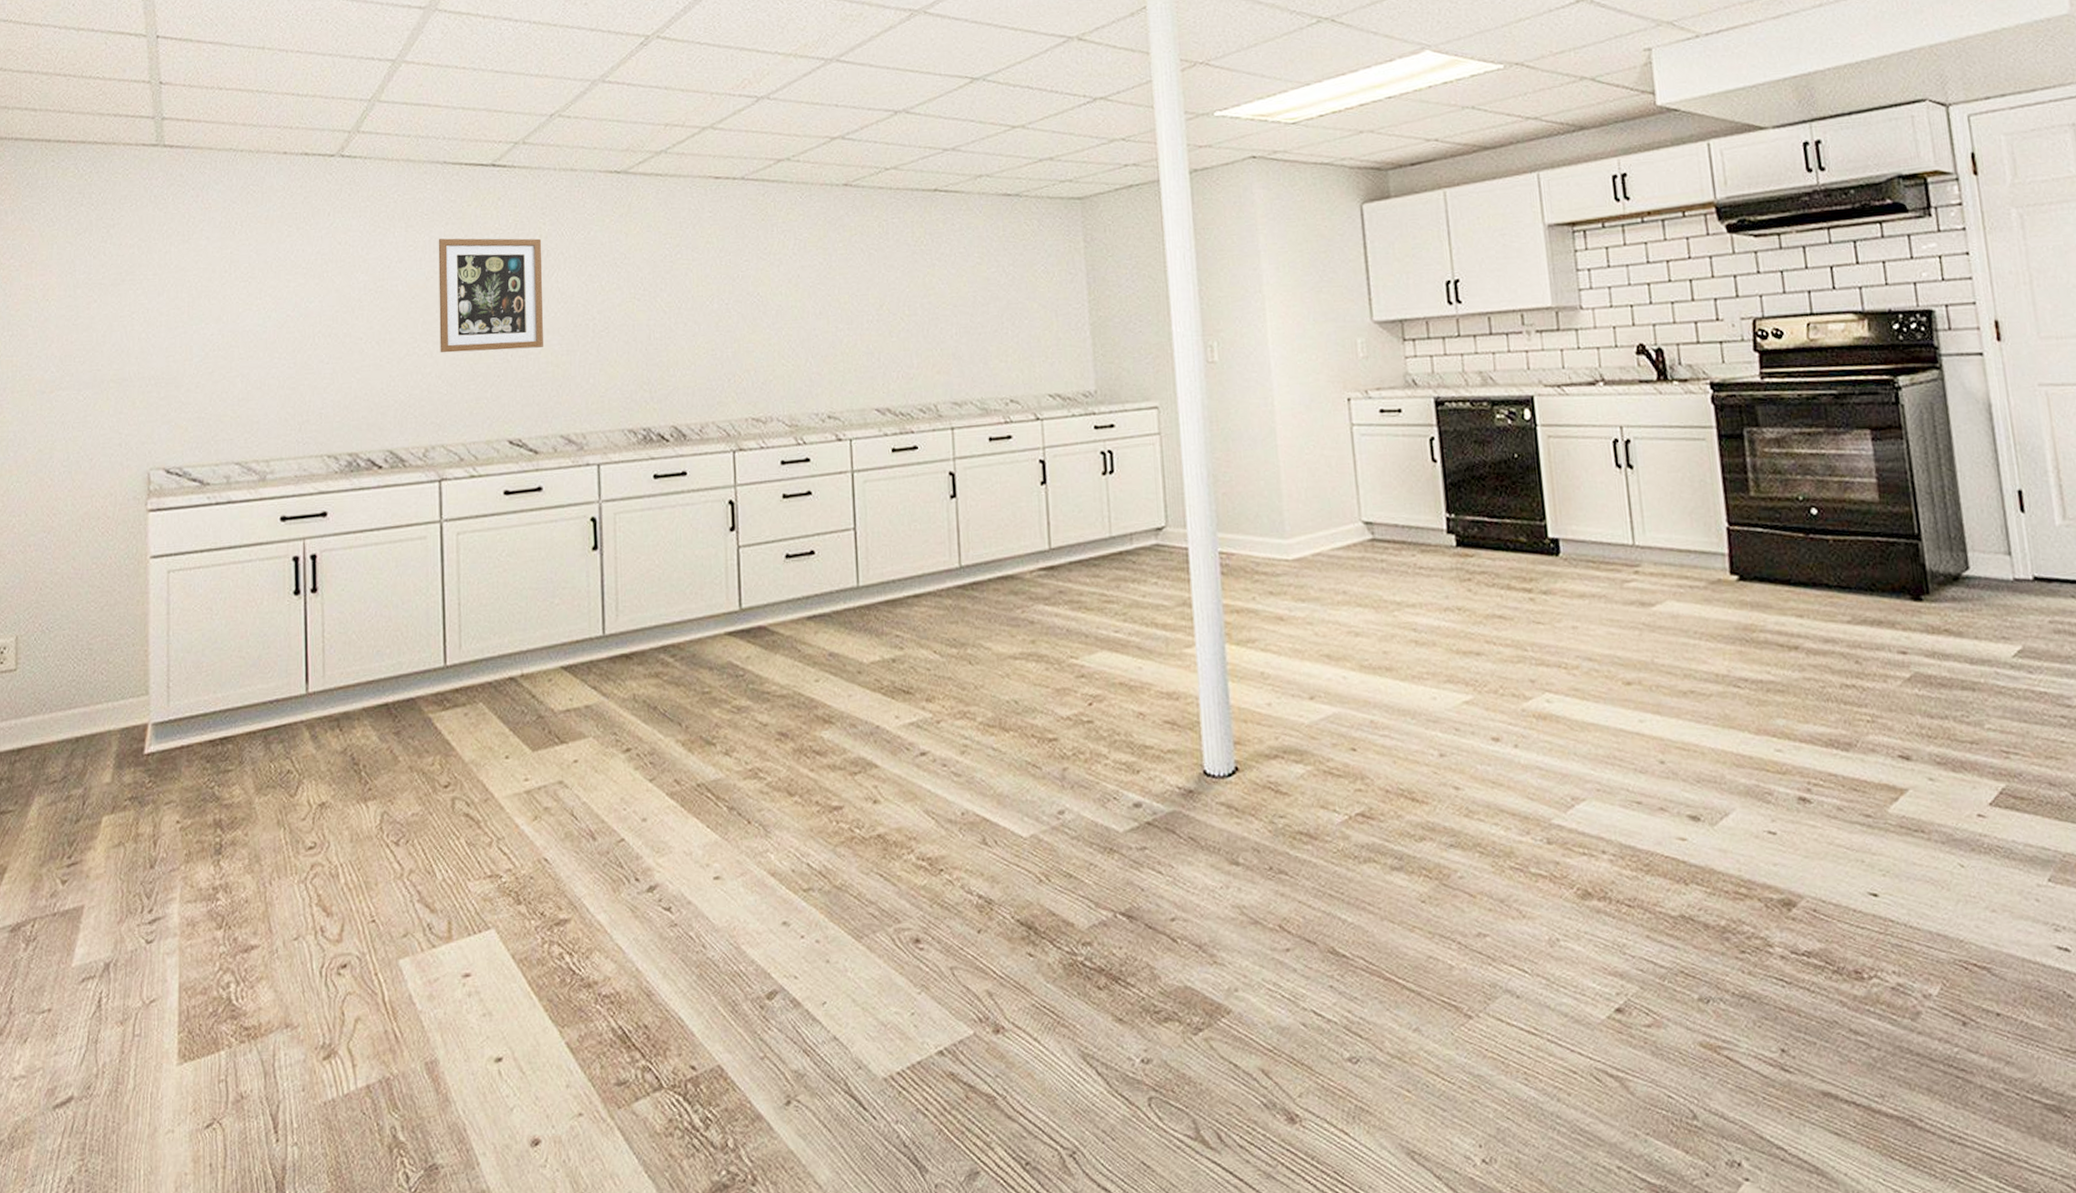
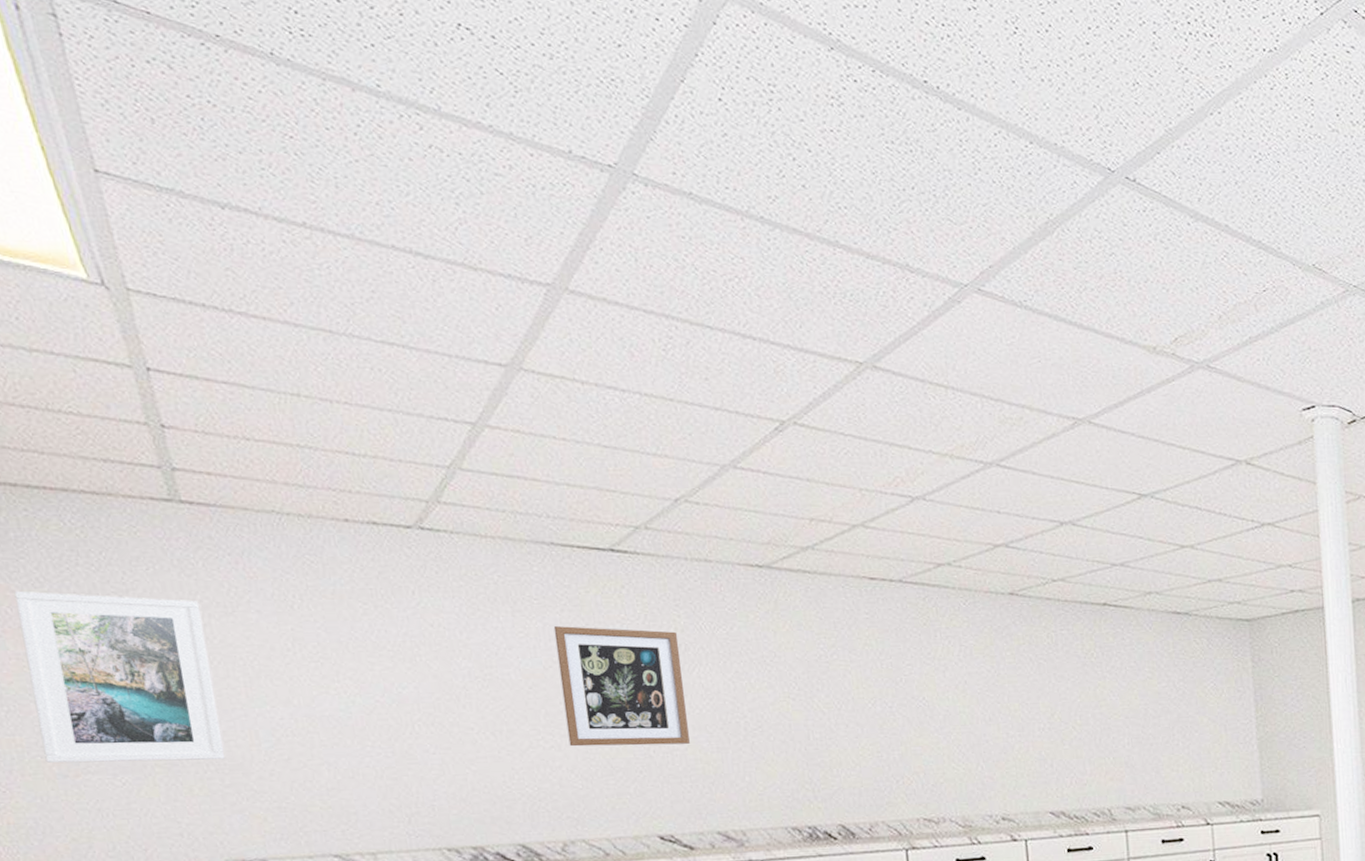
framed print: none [31,230,165,381] -> present [14,591,226,764]

